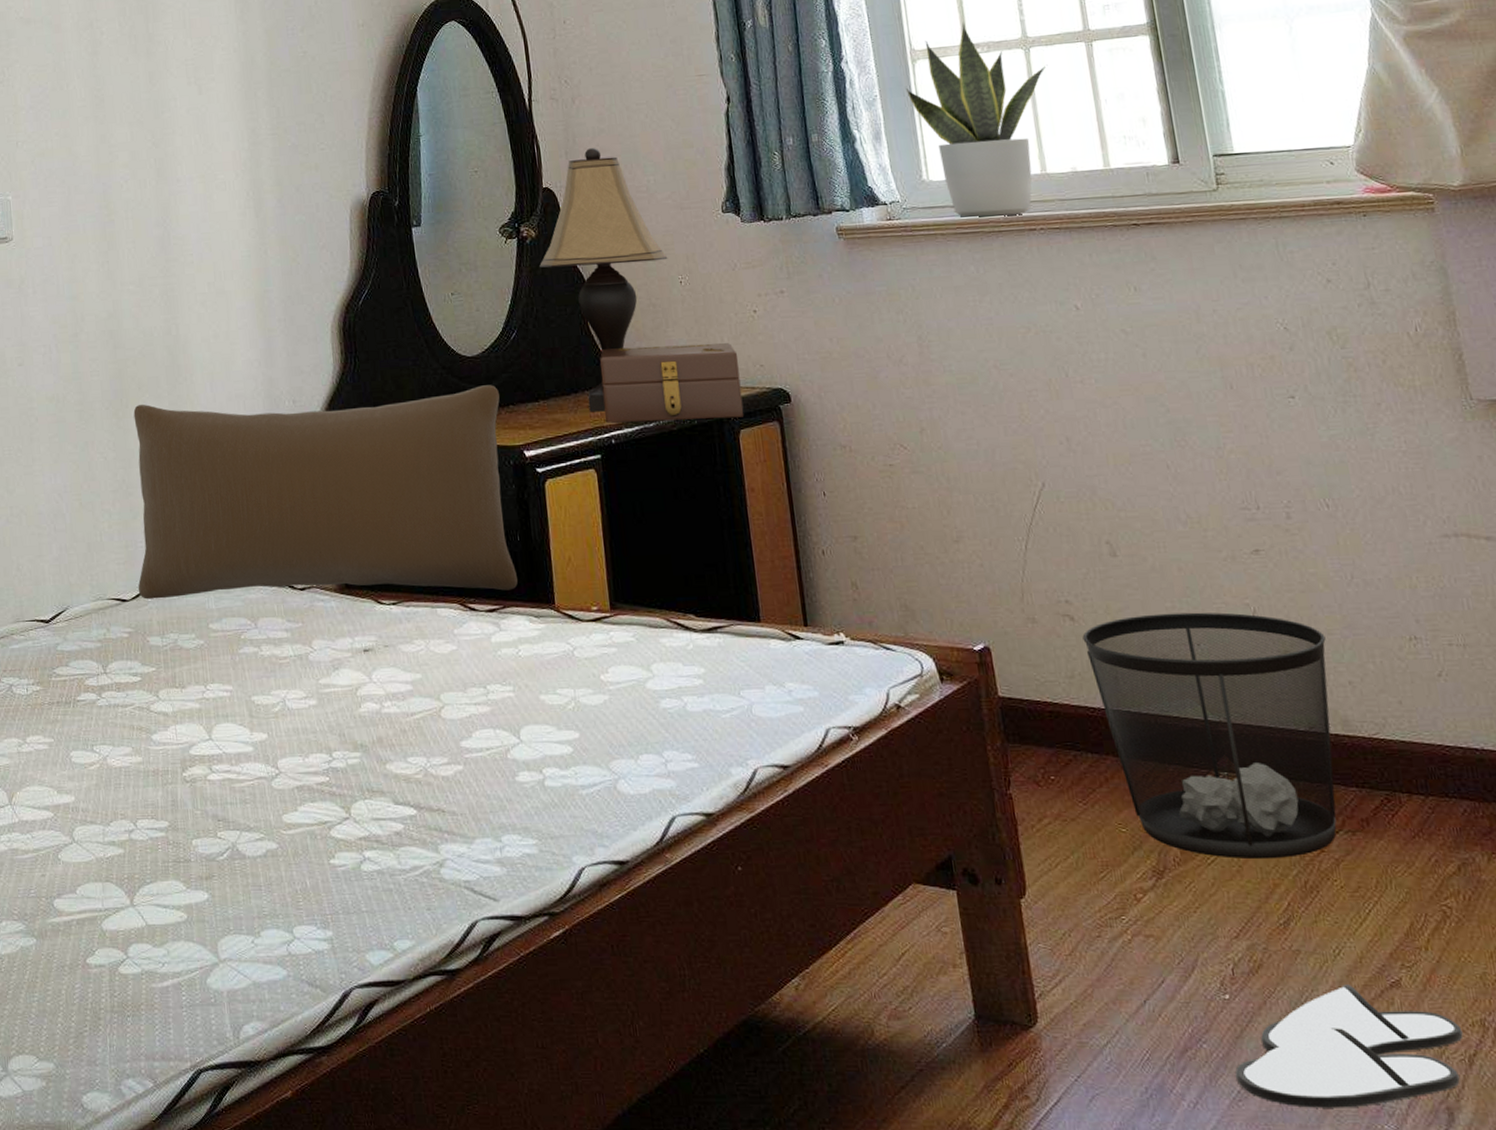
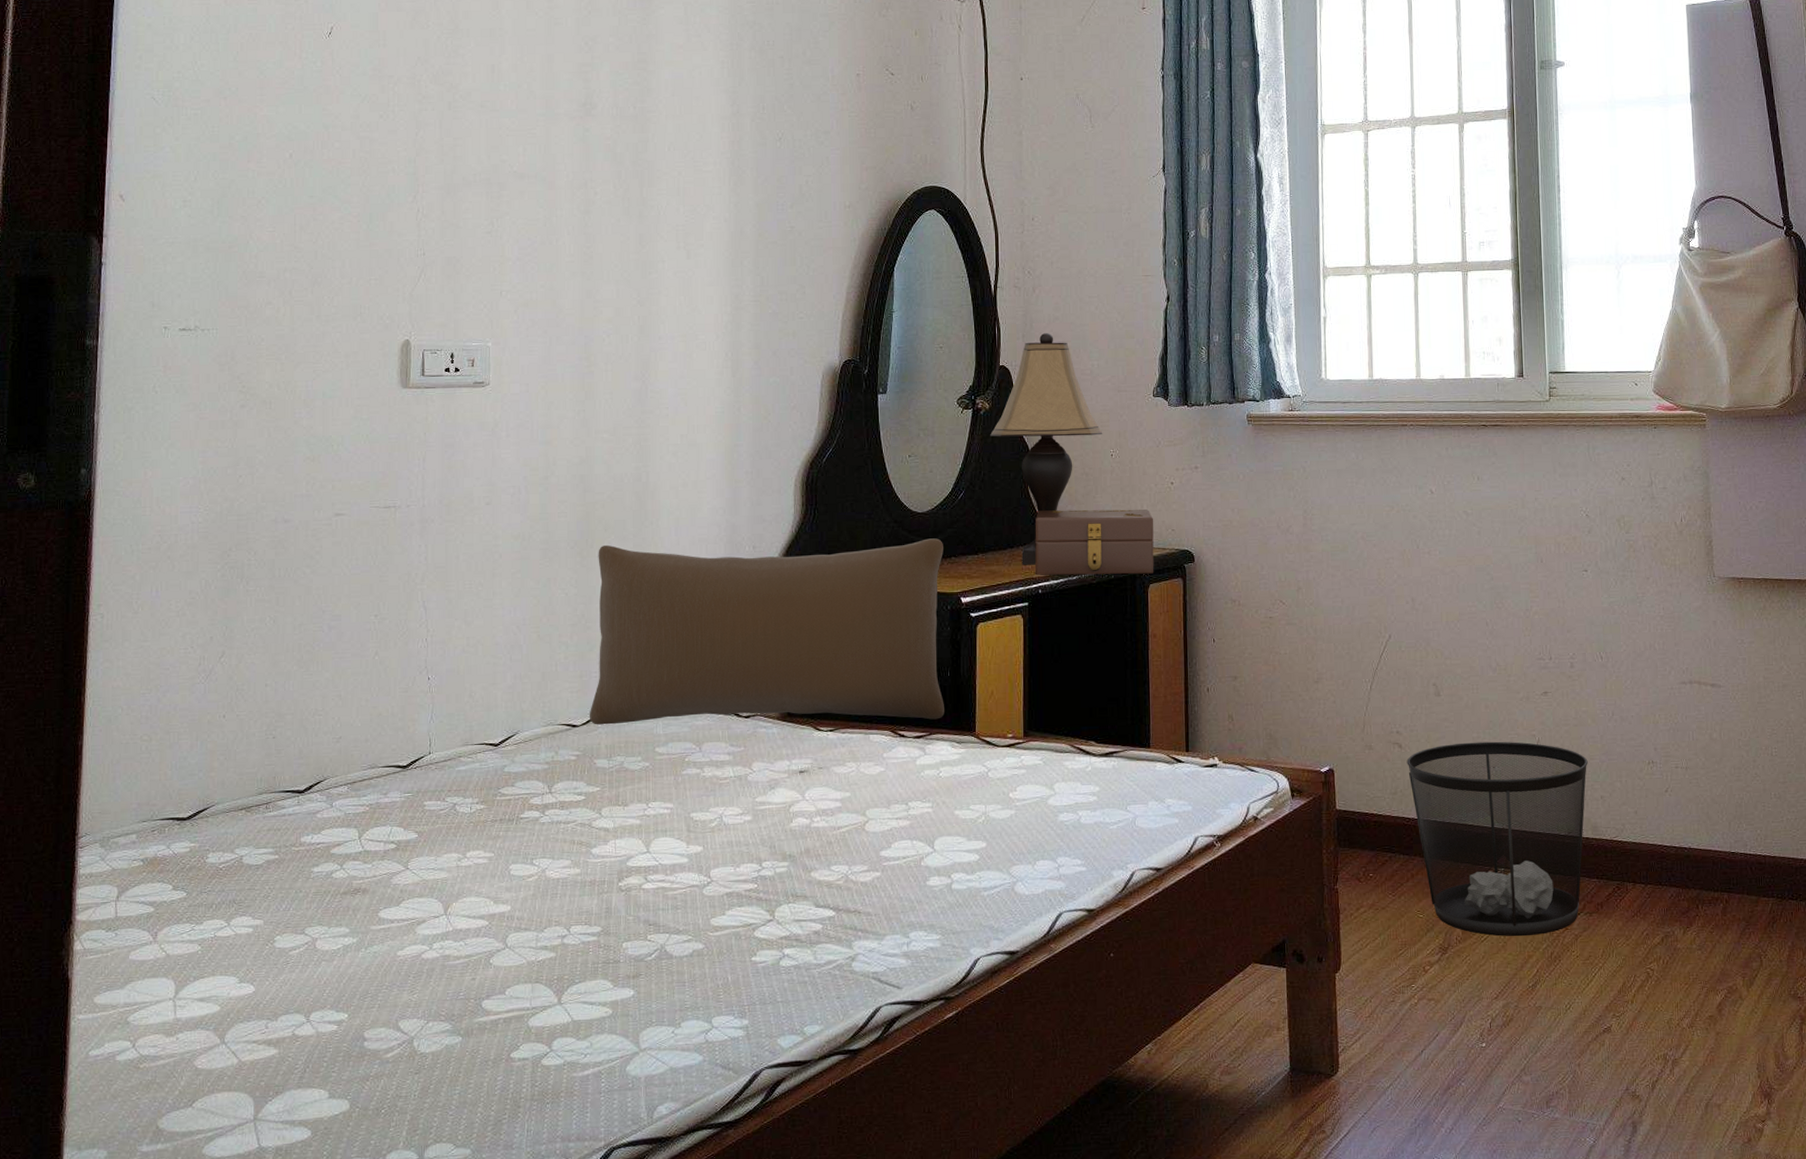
potted plant: present [905,22,1048,218] -> none [1316,247,1431,413]
slippers: present [1234,985,1463,1108] -> none [1483,1032,1650,1128]

